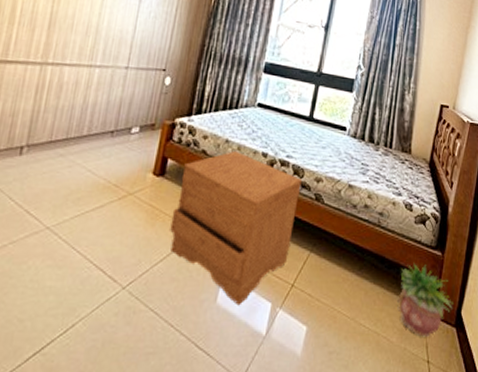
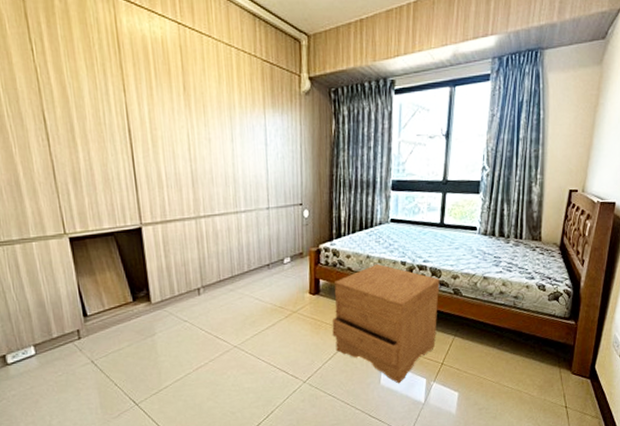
potted plant: present [396,262,453,337] -> none [535,333,587,389]

